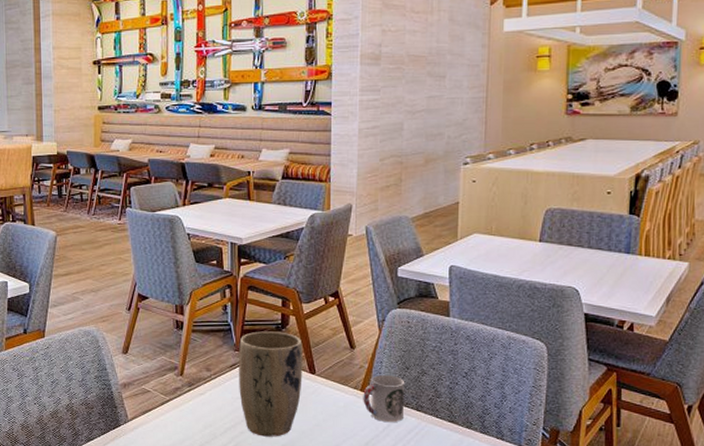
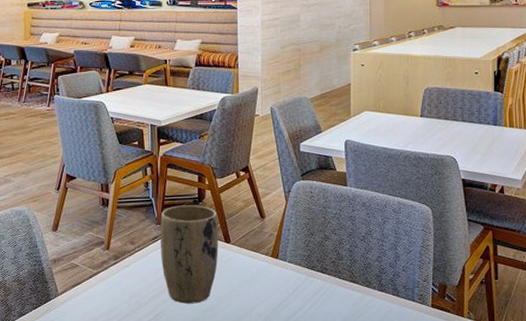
cup: present [363,375,405,422] -> none [274,242,311,284]

